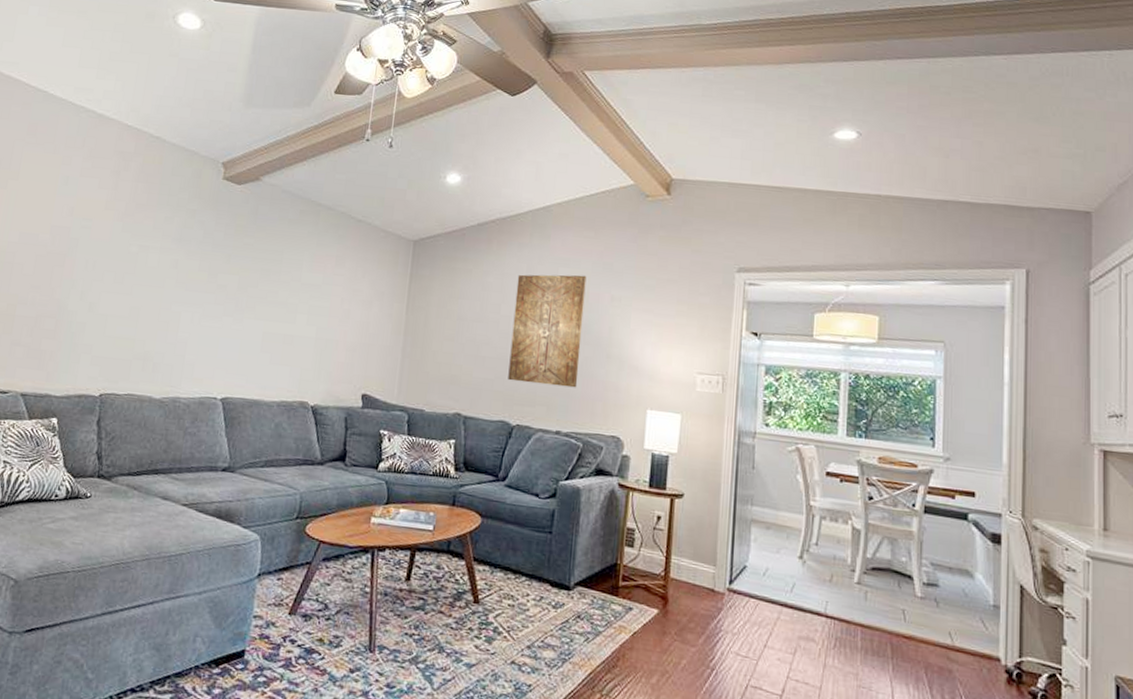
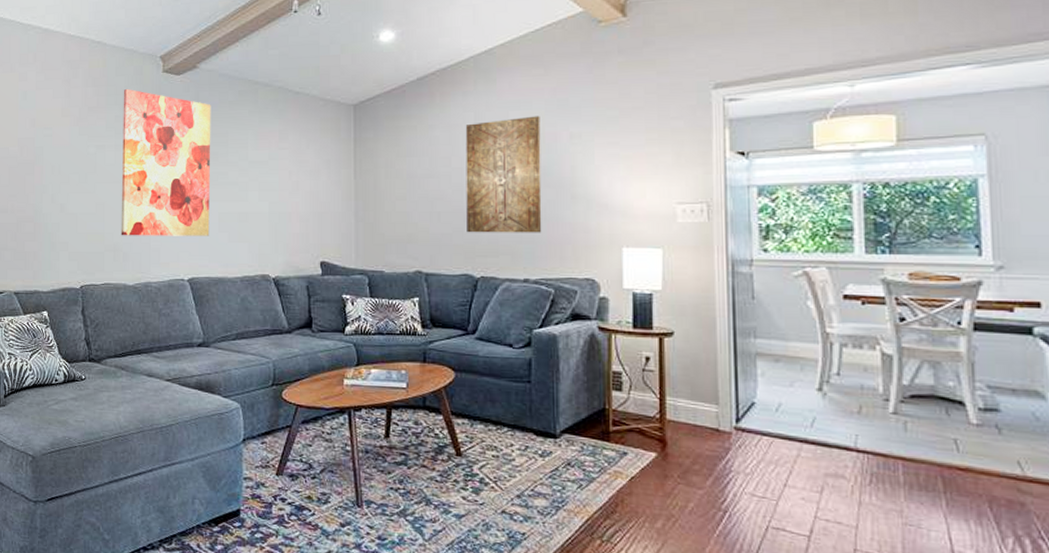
wall art: none [153,190,270,356] -> present [121,88,211,236]

